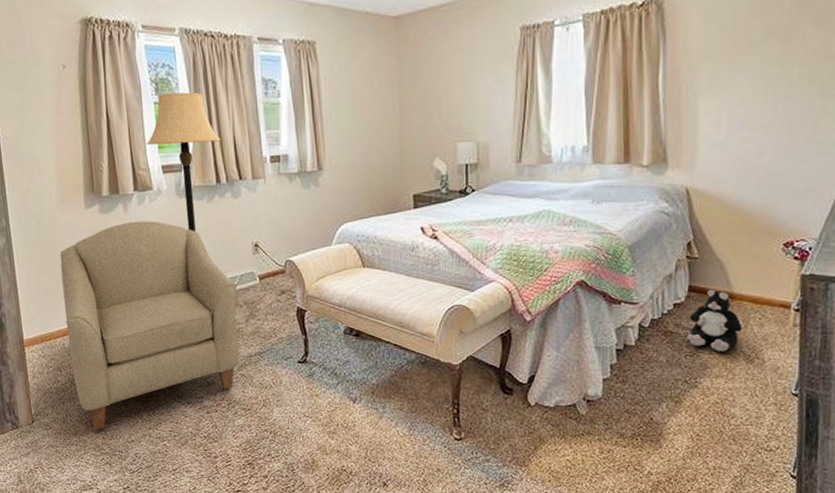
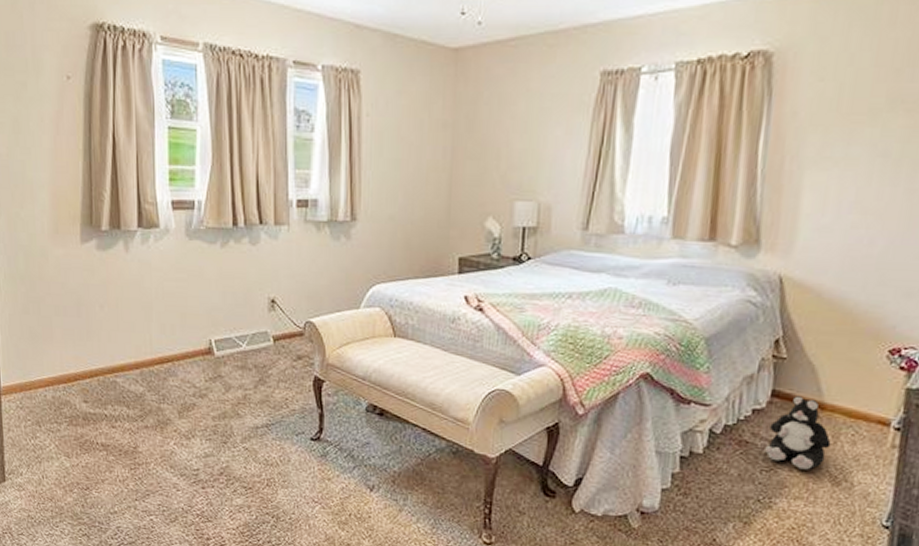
chair: present [59,221,239,431] -> none [47,262,247,497]
lamp: present [147,92,221,233] -> none [156,118,241,281]

